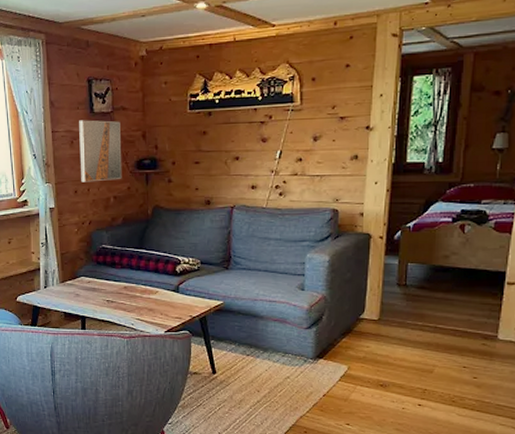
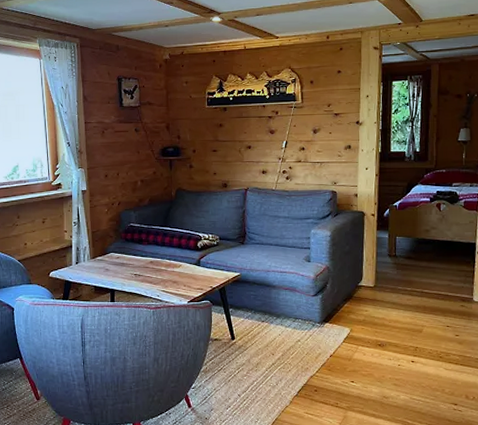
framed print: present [79,120,122,182] -> none [110,113,148,168]

